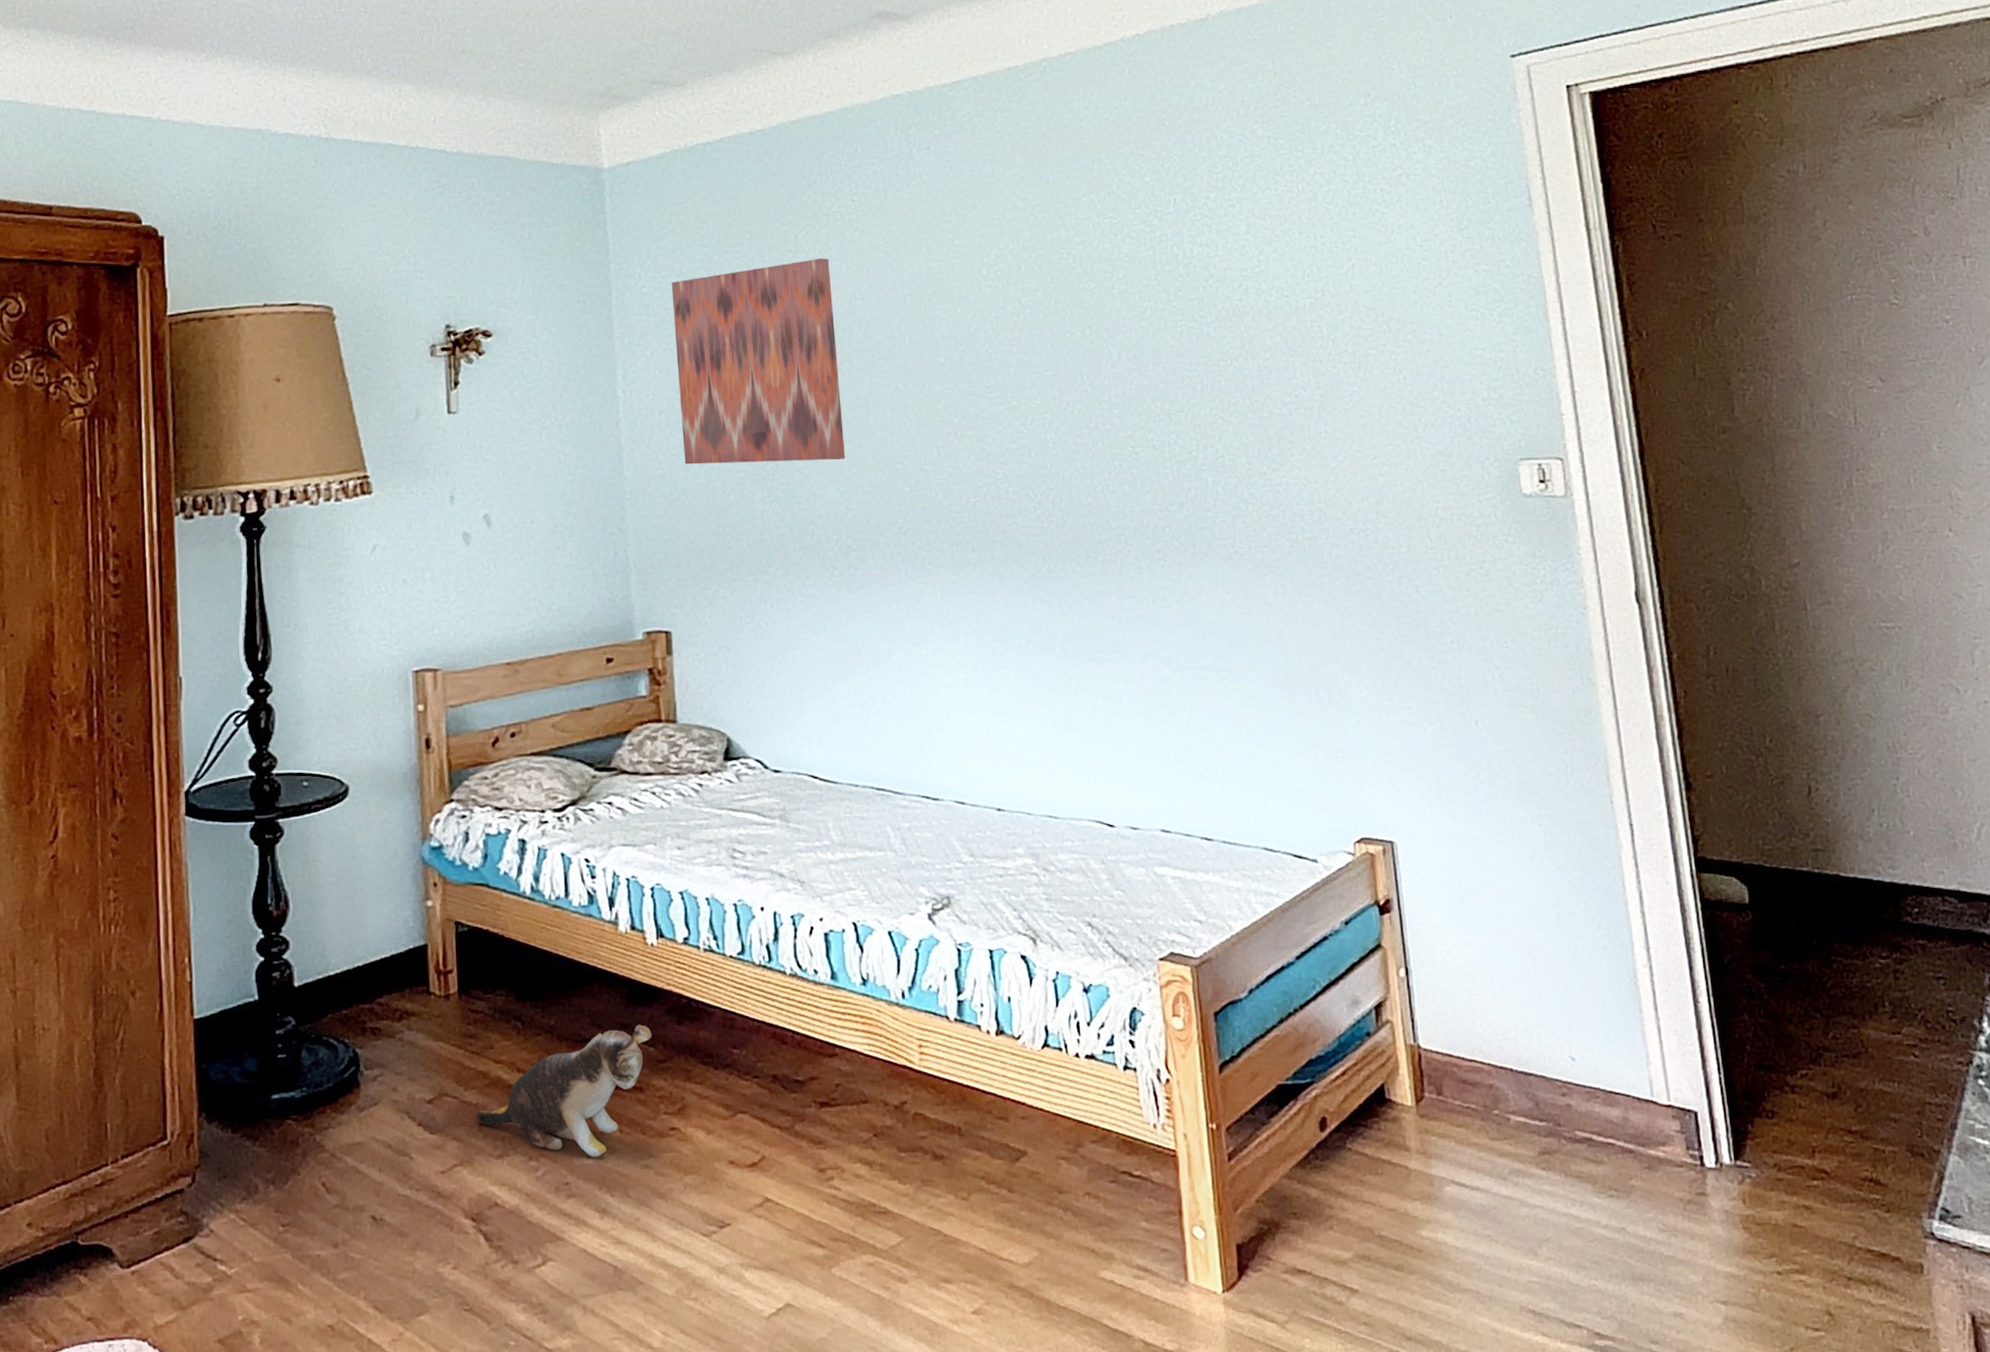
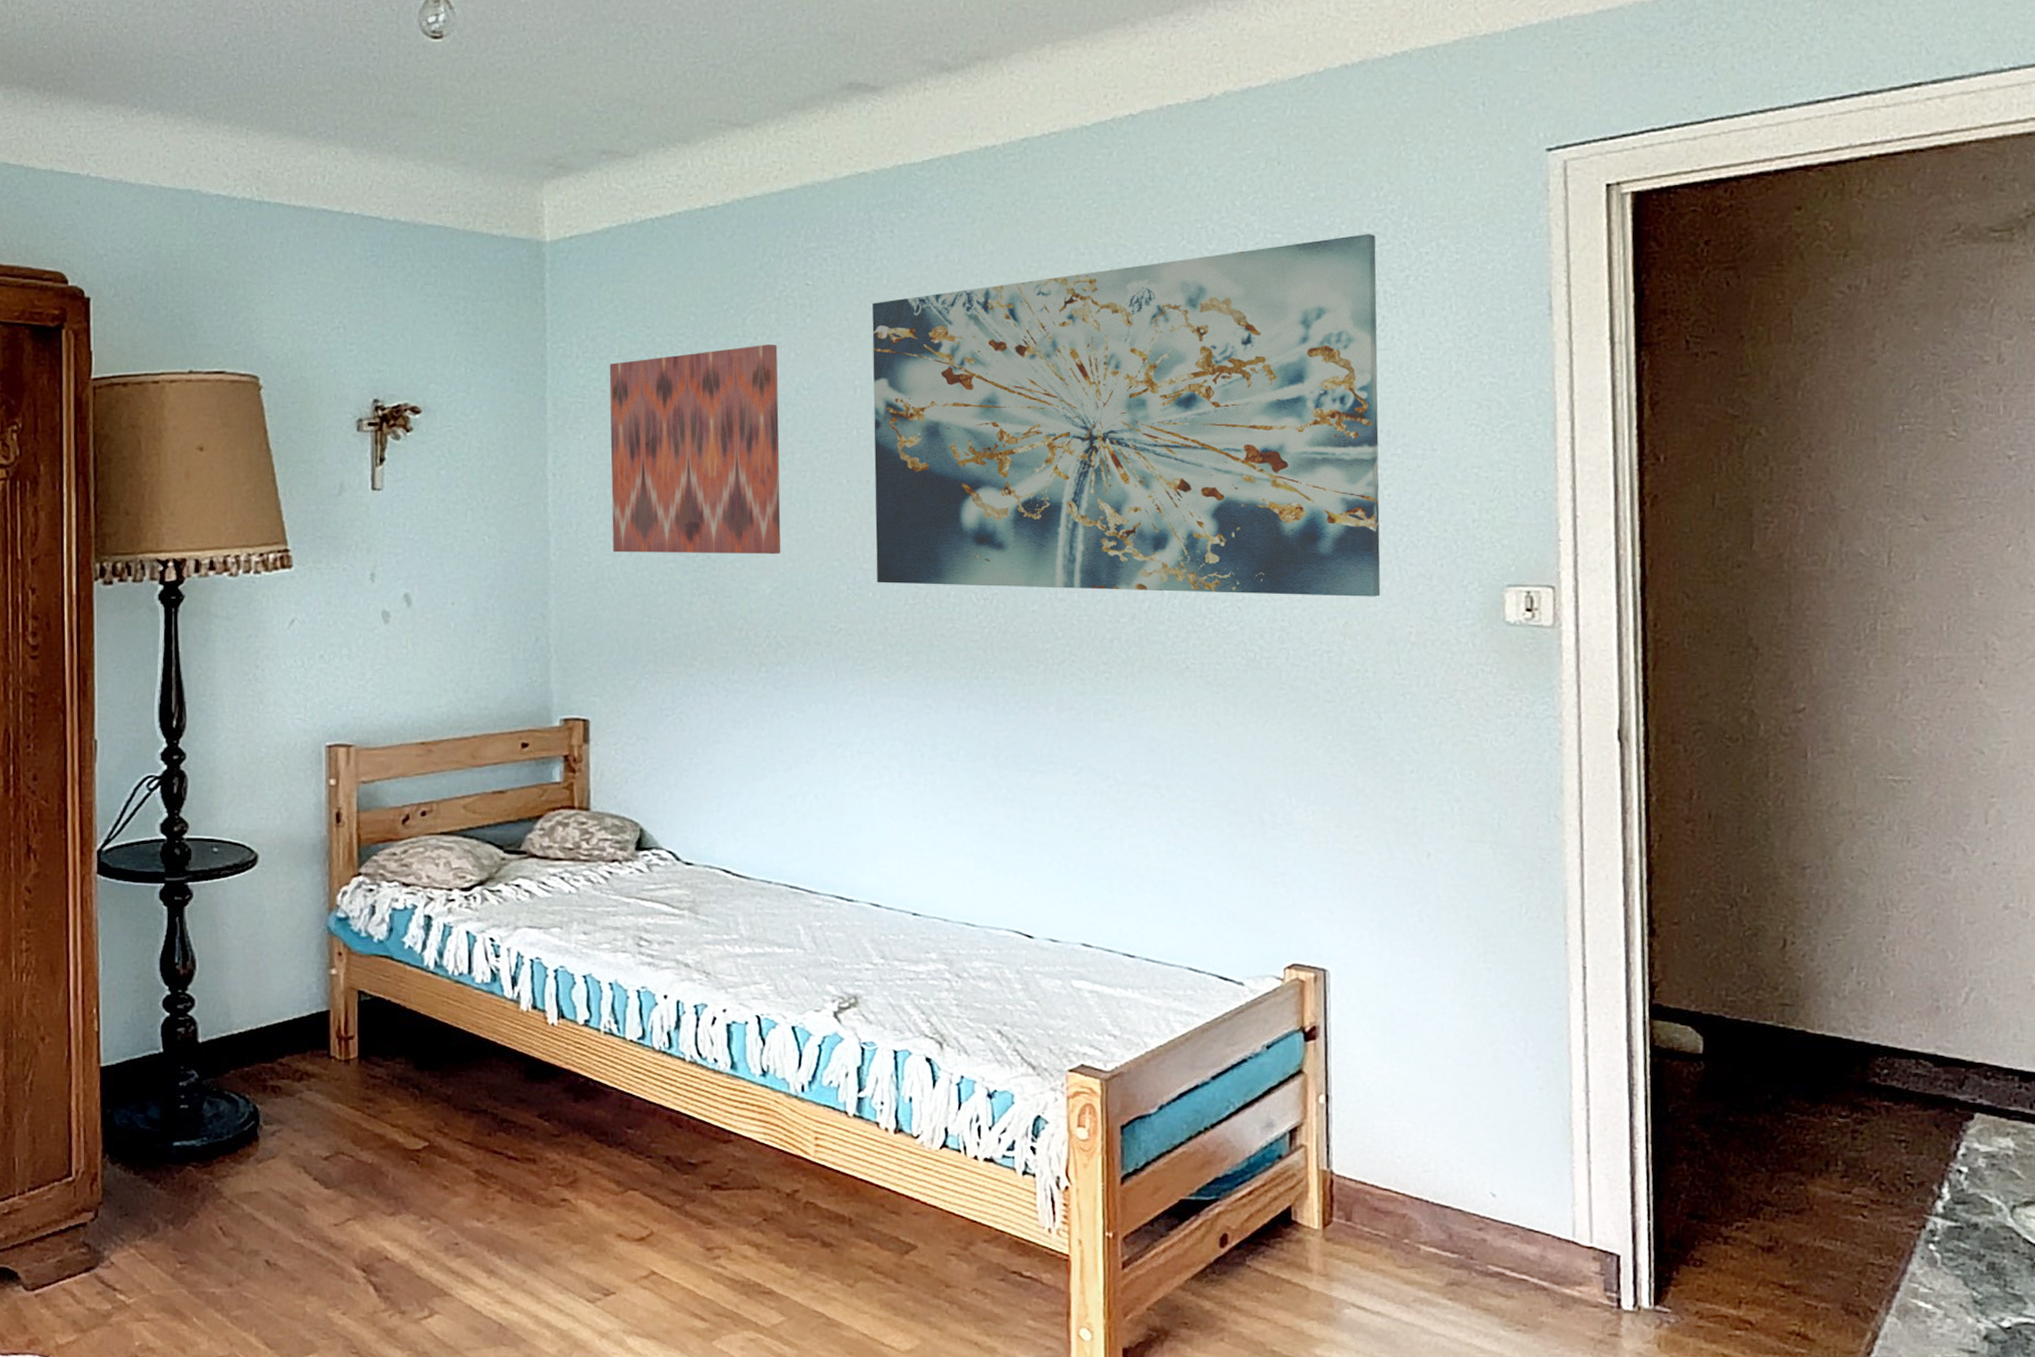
plush toy: present [476,1024,652,1157] -> none [370,1100,548,1221]
wall art: none [915,137,1407,484] -> present [872,234,1381,597]

